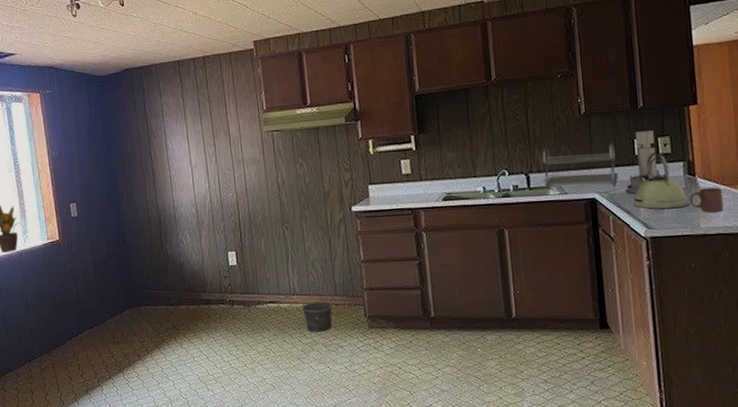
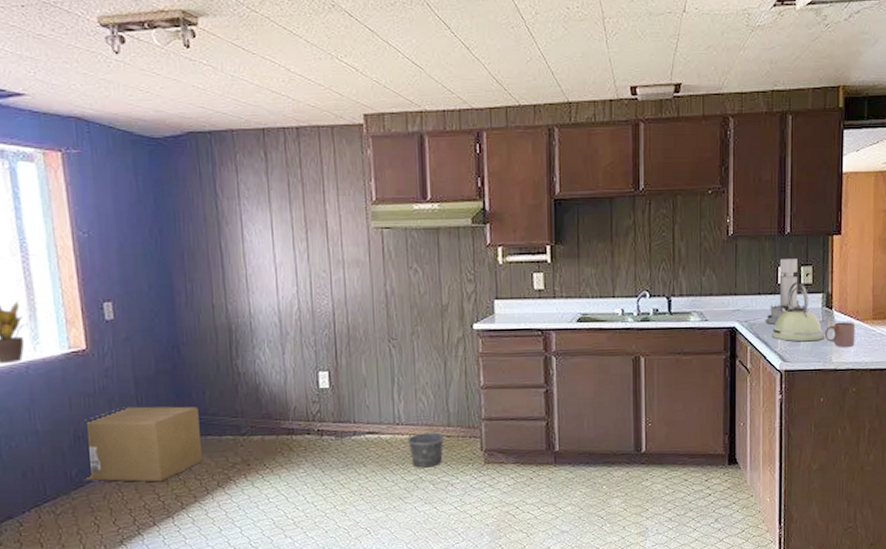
box: none [59,282,144,344] -> present [83,406,203,482]
dish rack: present [541,142,618,189] -> none [685,268,760,316]

